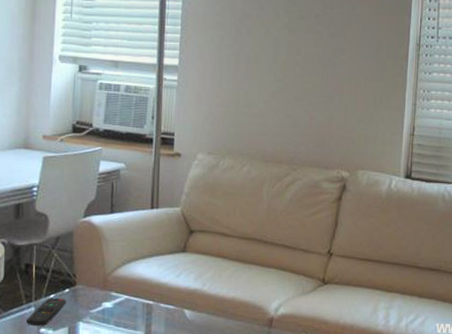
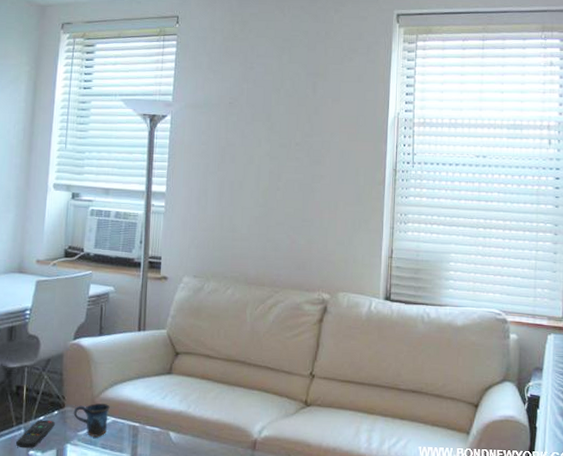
mug: none [85,281,123,316] -> present [73,403,110,438]

